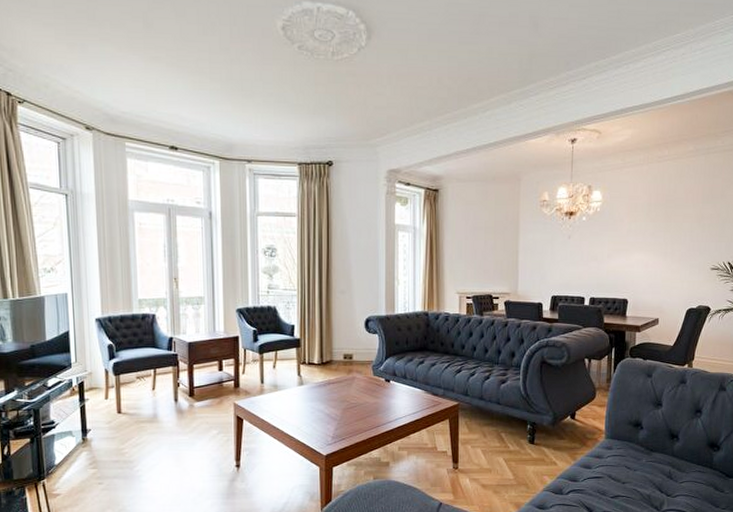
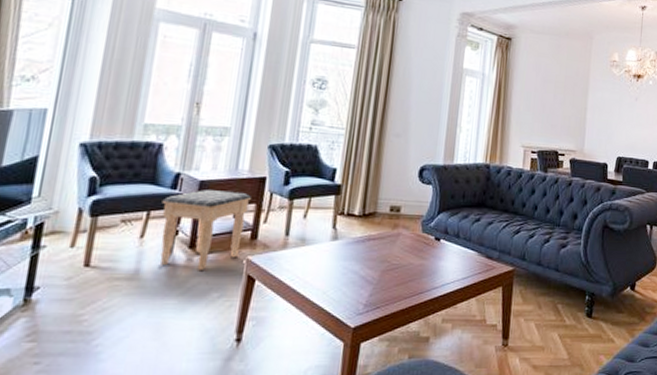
footstool: none [163,350,229,413] -> present [160,190,251,270]

